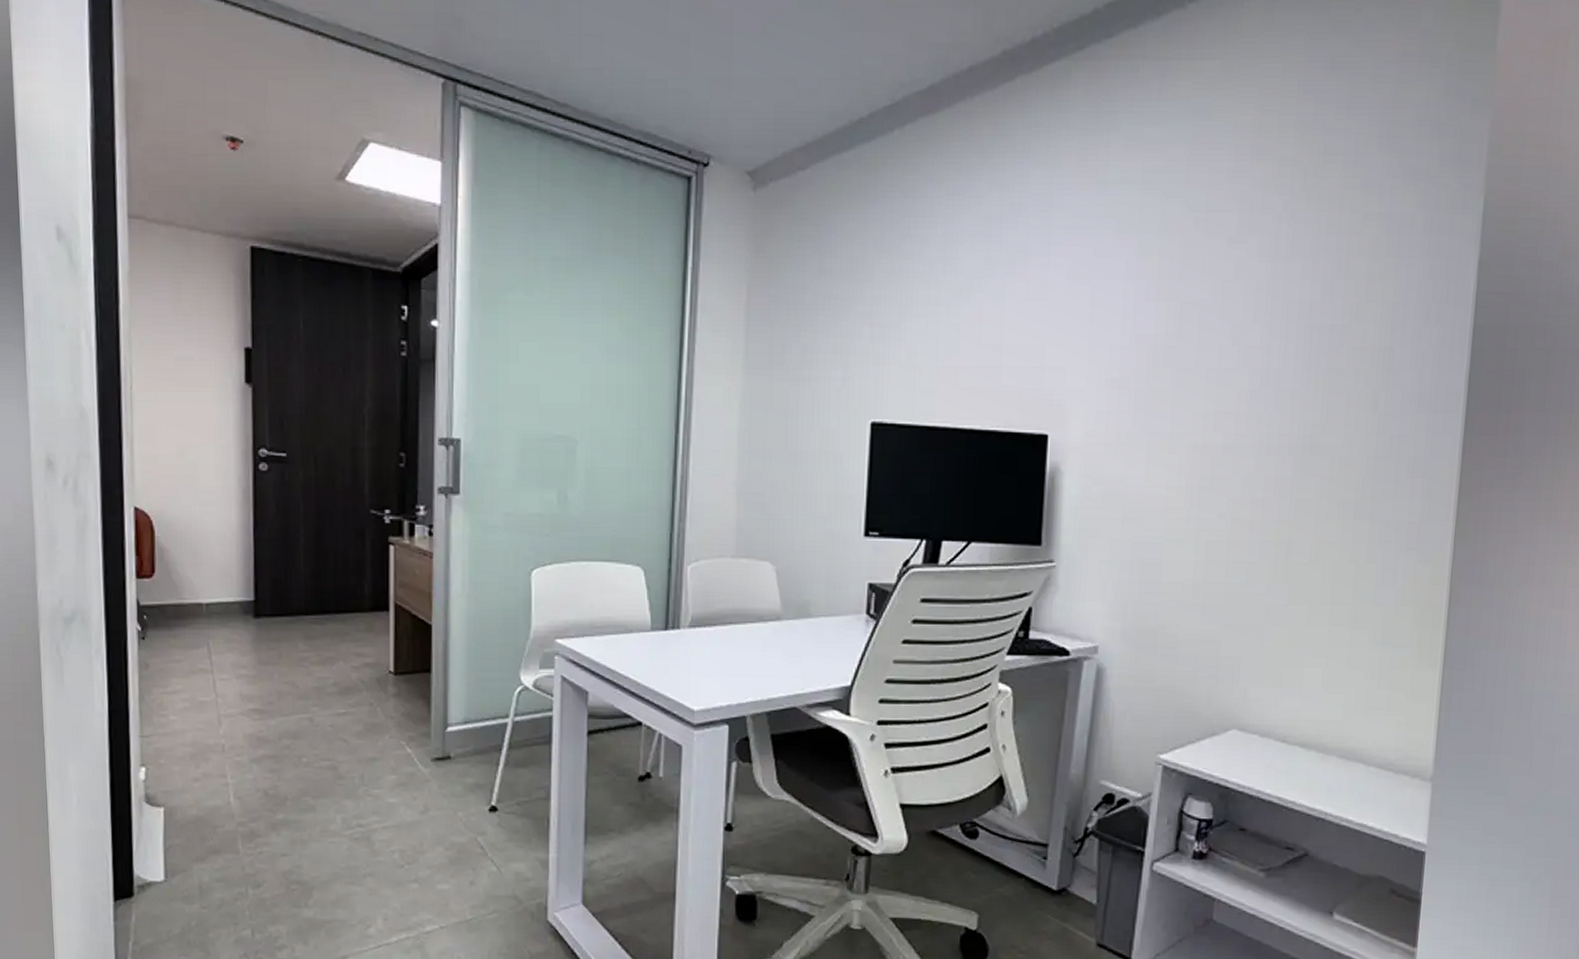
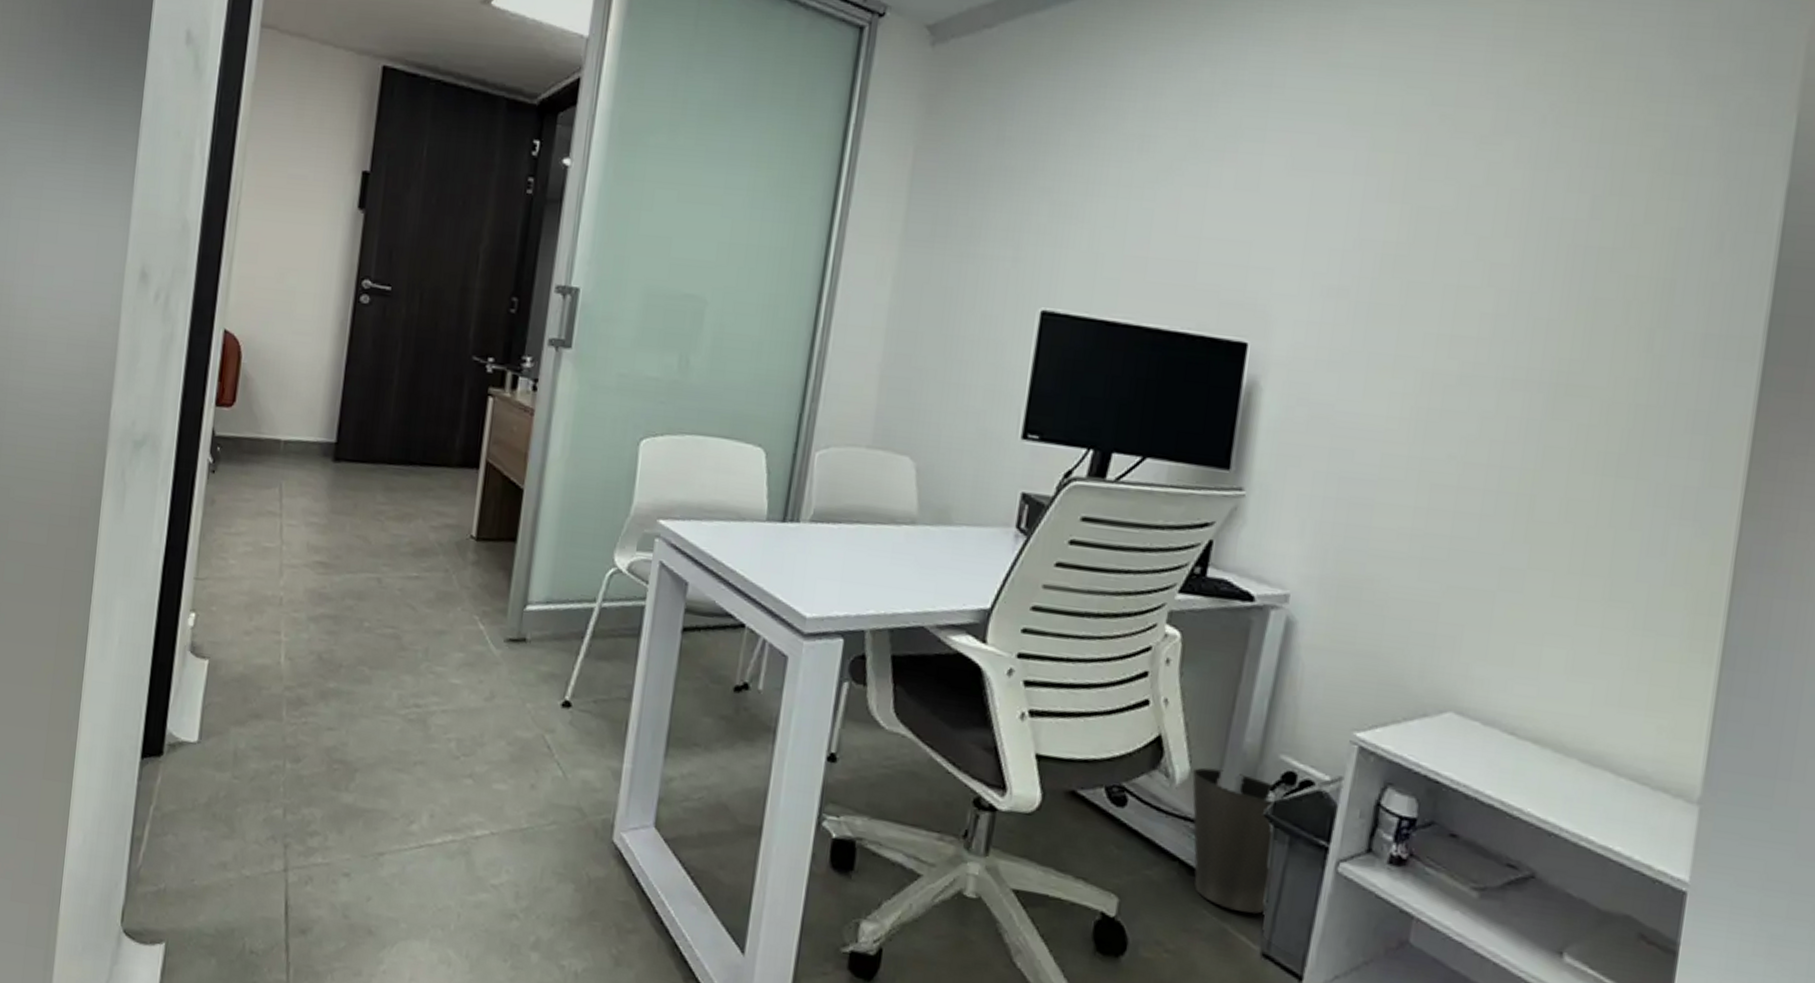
waste basket: none [1029,798,1099,912] -> present [1192,767,1277,914]

